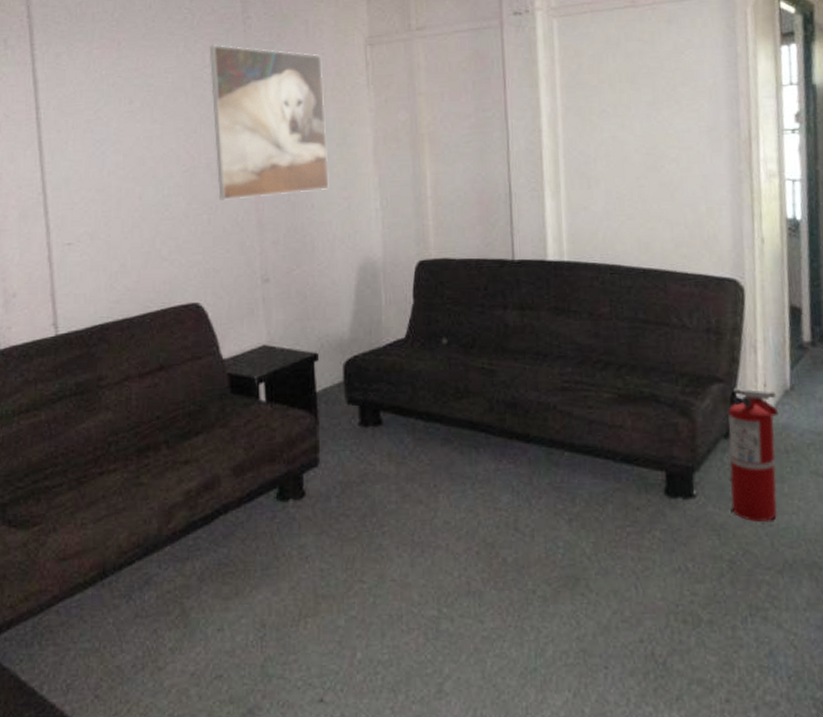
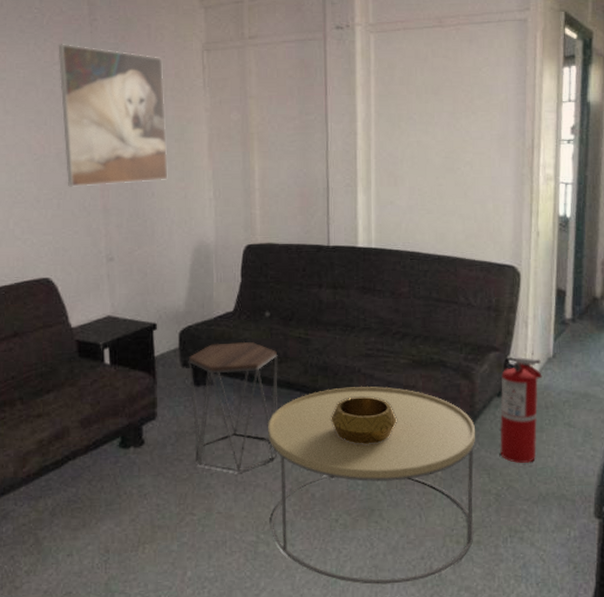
side table: none [354,373,461,530] -> present [188,341,278,472]
coffee table: none [448,425,705,674] -> present [268,386,475,585]
decorative bowl: none [523,438,603,497] -> present [331,396,397,444]

